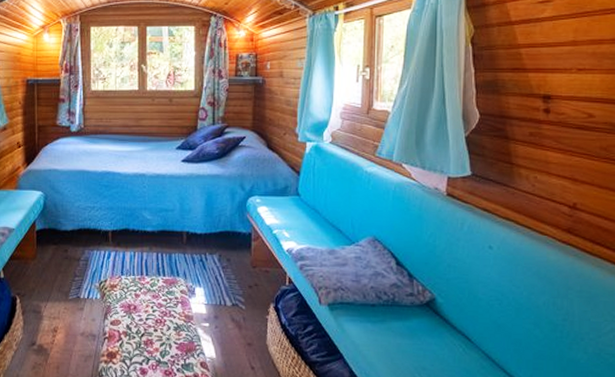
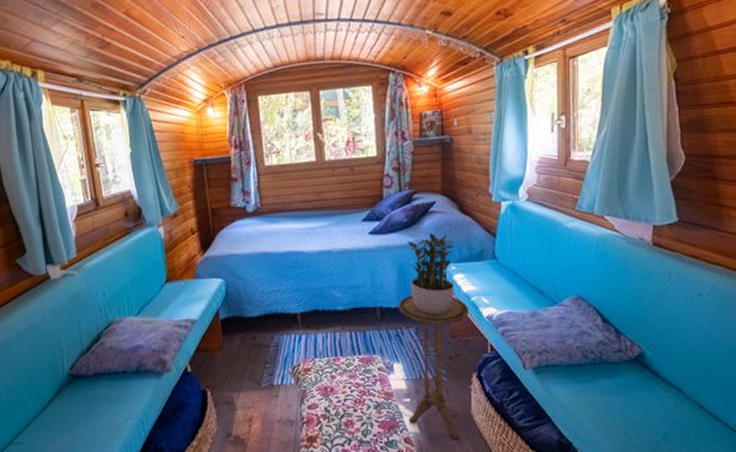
side table: none [204,223,270,367] -> present [398,295,469,439]
potted plant: none [217,165,261,244] -> present [408,232,455,315]

